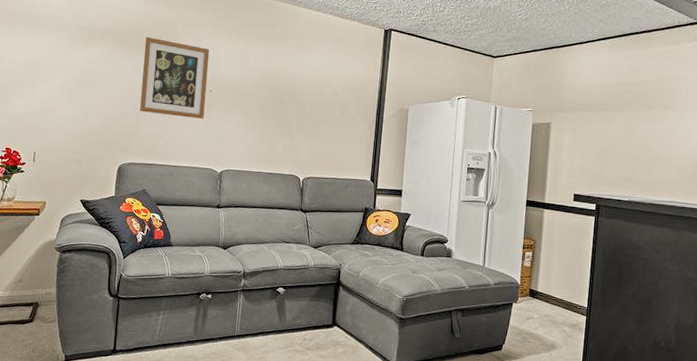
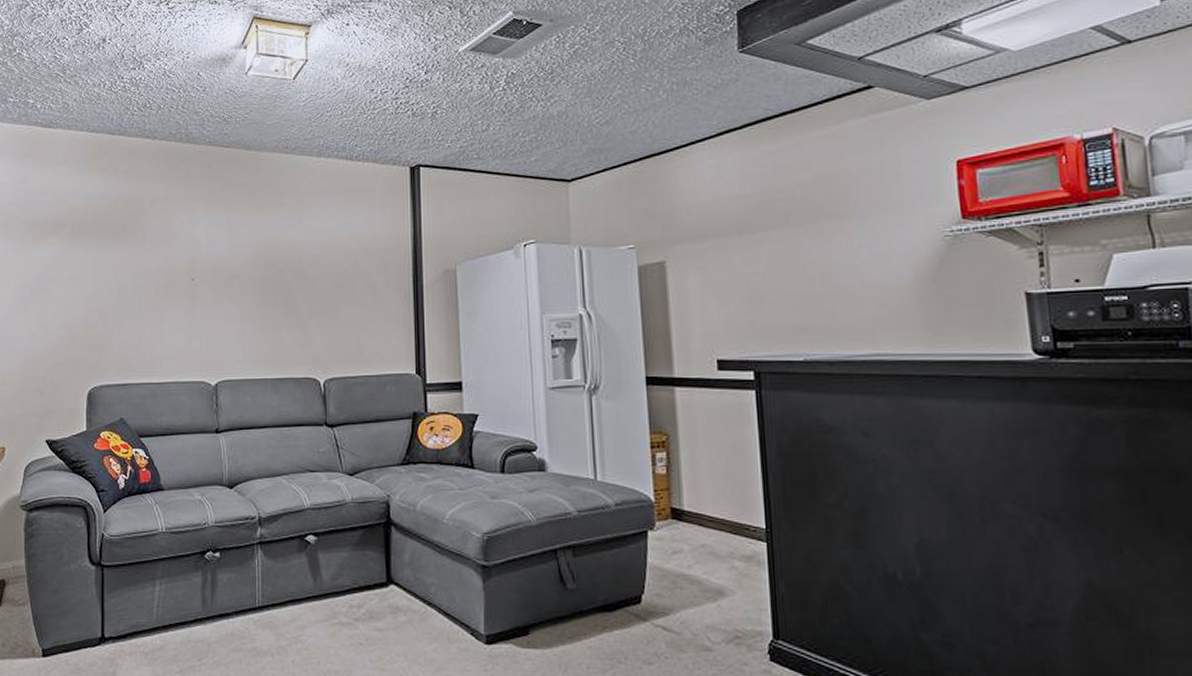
wall art: present [140,37,210,119] -> none [107,221,187,318]

